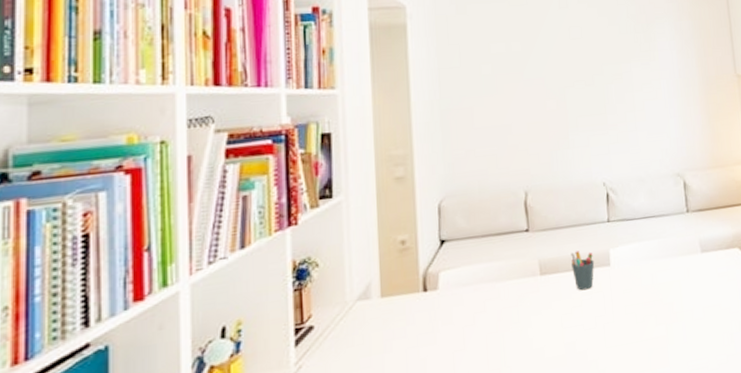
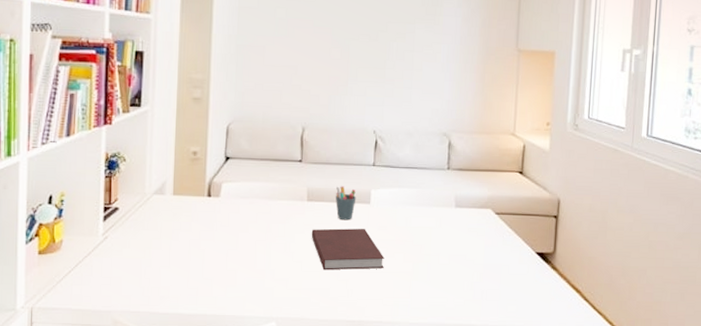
notebook: none [549,296,636,354] -> present [311,228,384,270]

